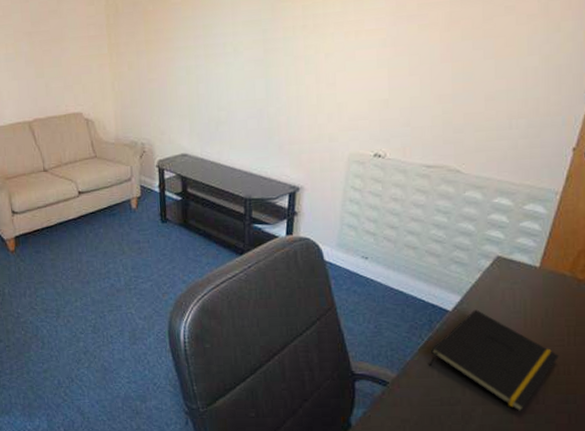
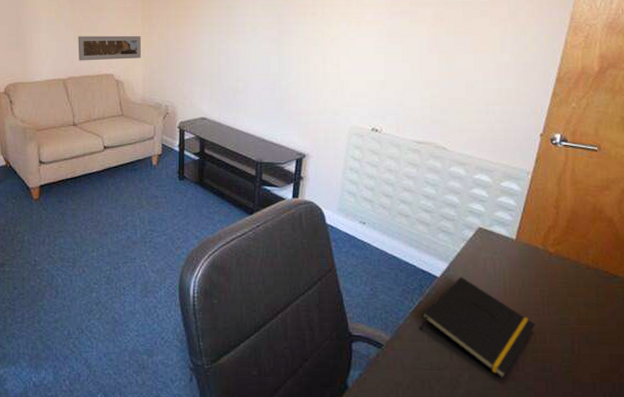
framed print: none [40,68,111,101] -> present [78,35,141,61]

